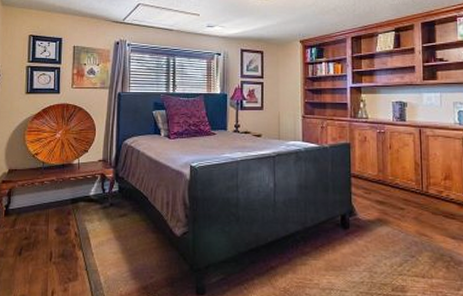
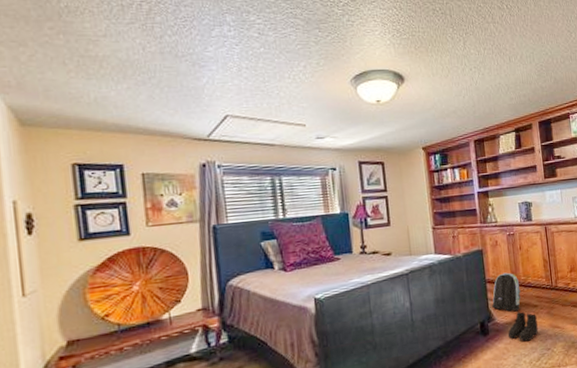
backpack: none [355,170,387,211] -> present [492,272,521,312]
boots: none [369,211,403,244] -> present [507,311,538,342]

